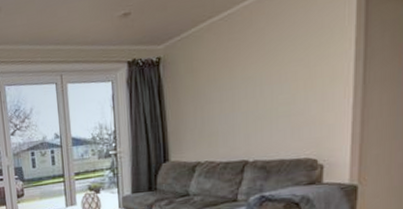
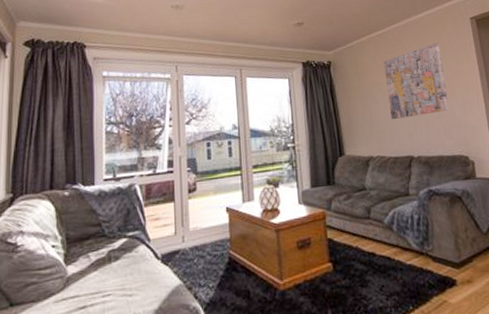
wall art: none [225,19,304,122] -> present [383,42,450,120]

